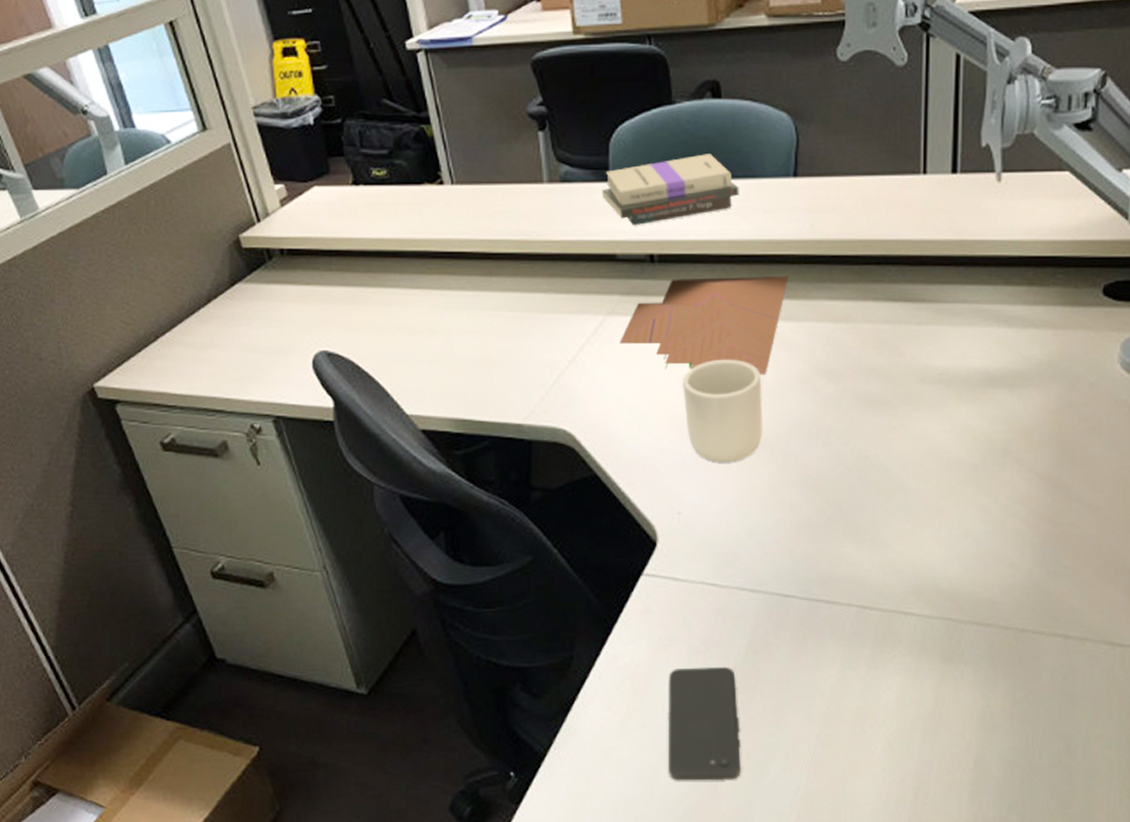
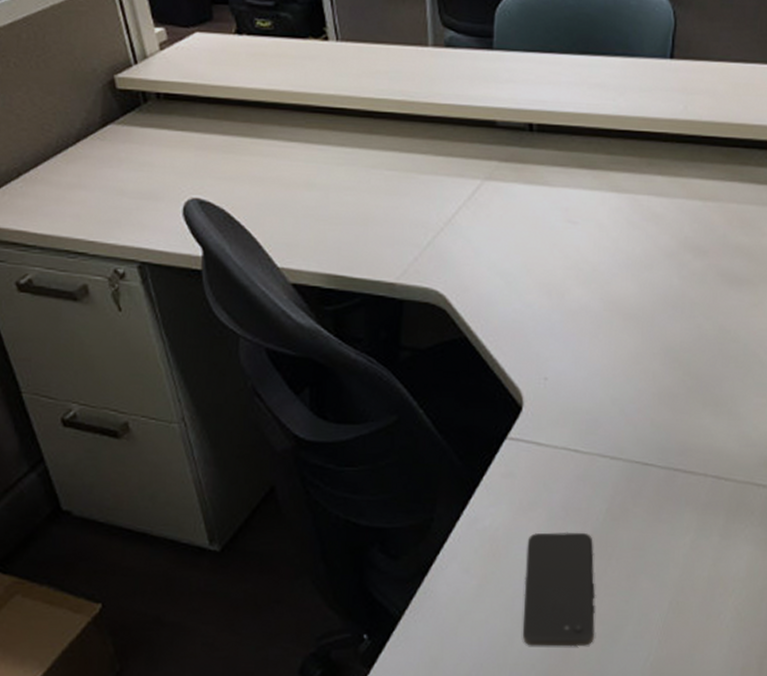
books: present [601,154,739,225] -> none [485,30,618,94]
papers: present [620,276,789,375] -> none [495,149,661,248]
mug: present [683,359,763,462] -> none [555,229,631,331]

